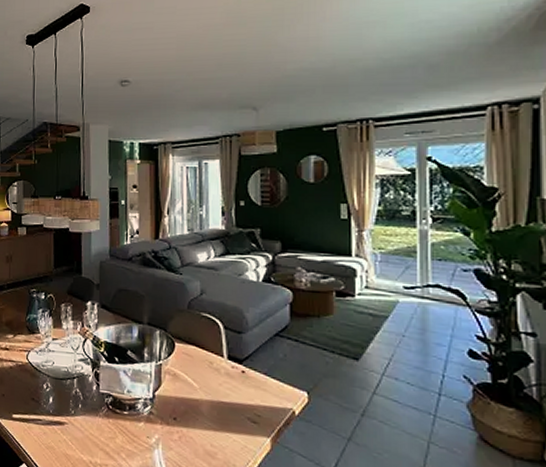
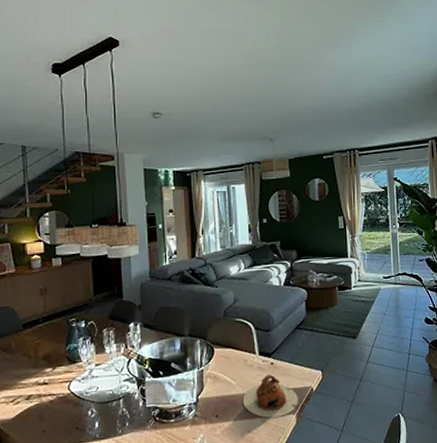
teapot: none [205,384,276,437] -> present [242,374,299,418]

